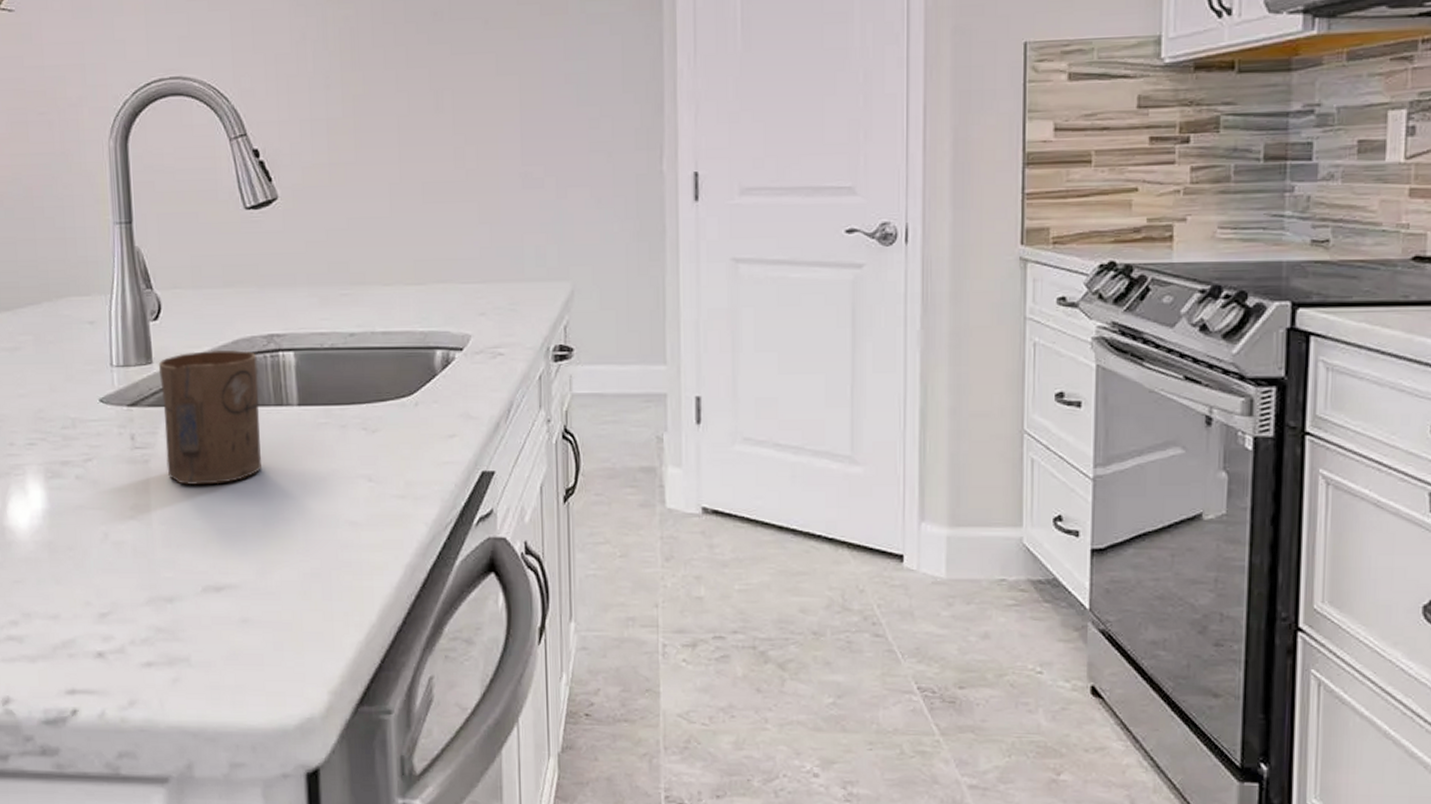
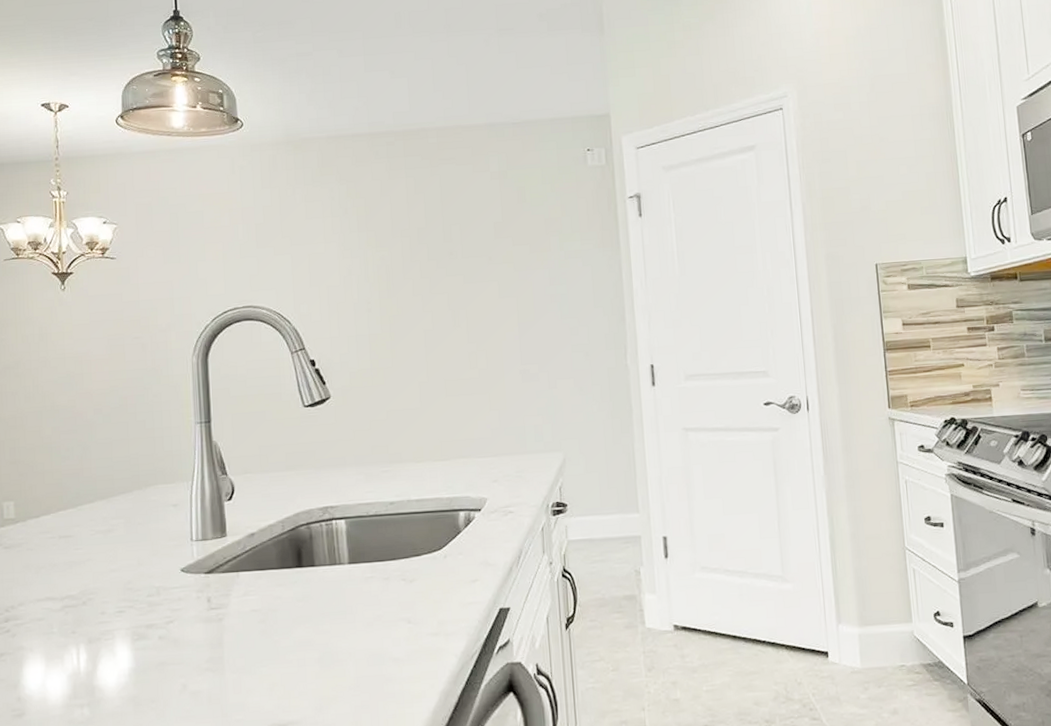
cup: present [158,350,262,485] -> none [231,521,319,637]

